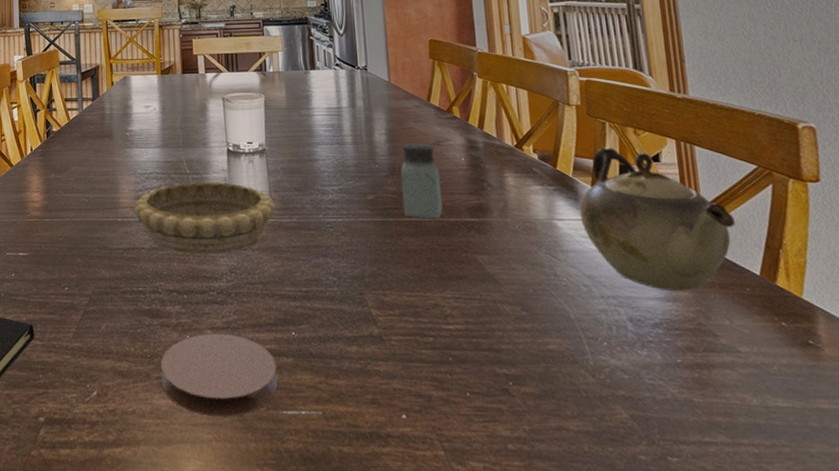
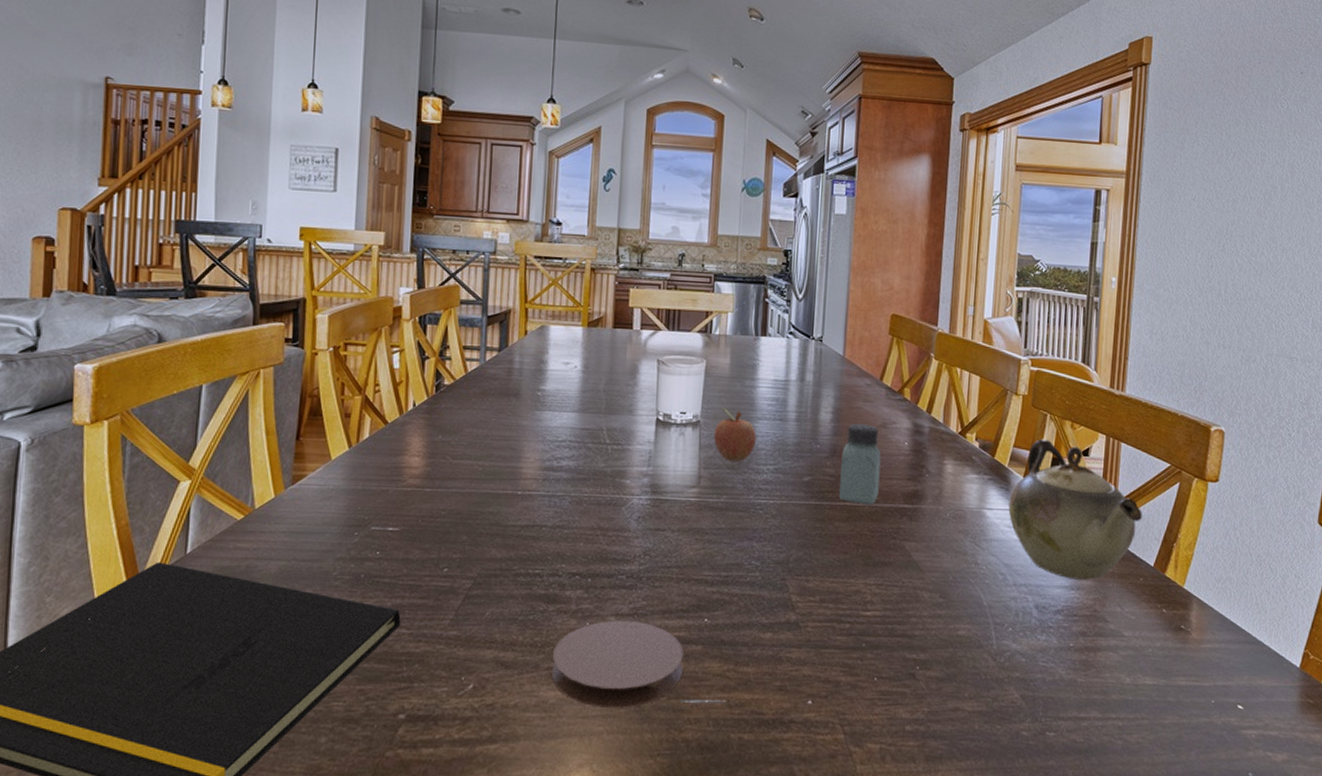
decorative bowl: present [134,181,275,255] -> none [538,453,702,536]
fruit: none [279,136,318,184] -> present [713,407,756,462]

